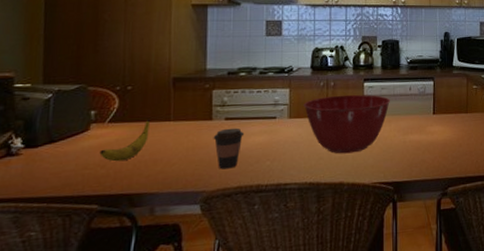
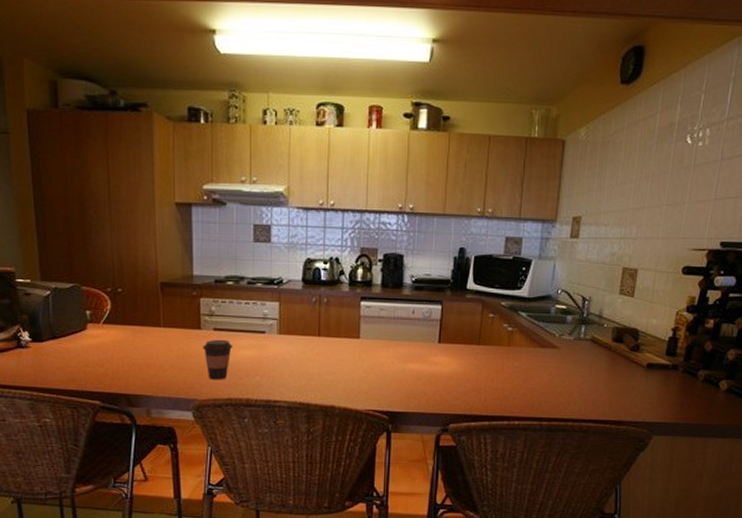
banana: present [99,119,151,162] -> none [97,323,142,363]
mixing bowl: present [304,94,390,154] -> none [294,313,389,377]

